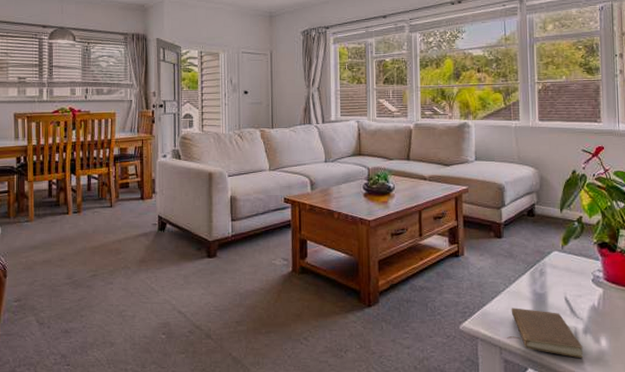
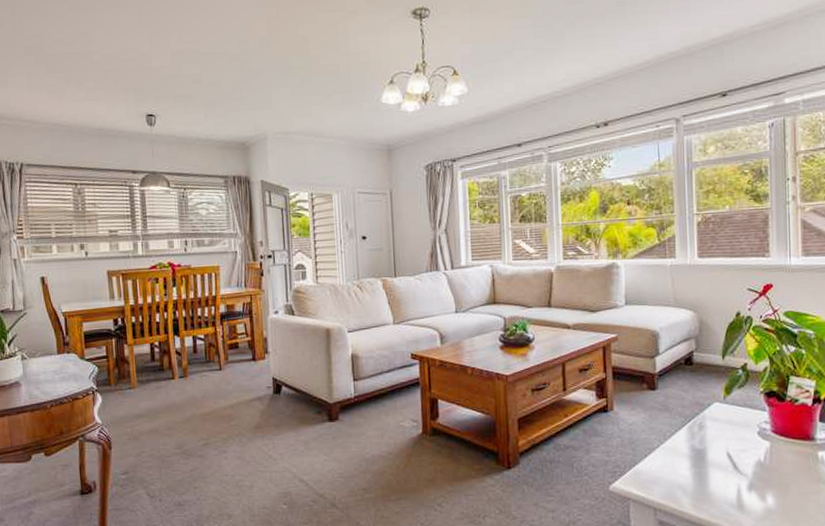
book: present [507,308,583,359] -> none [662,465,747,518]

